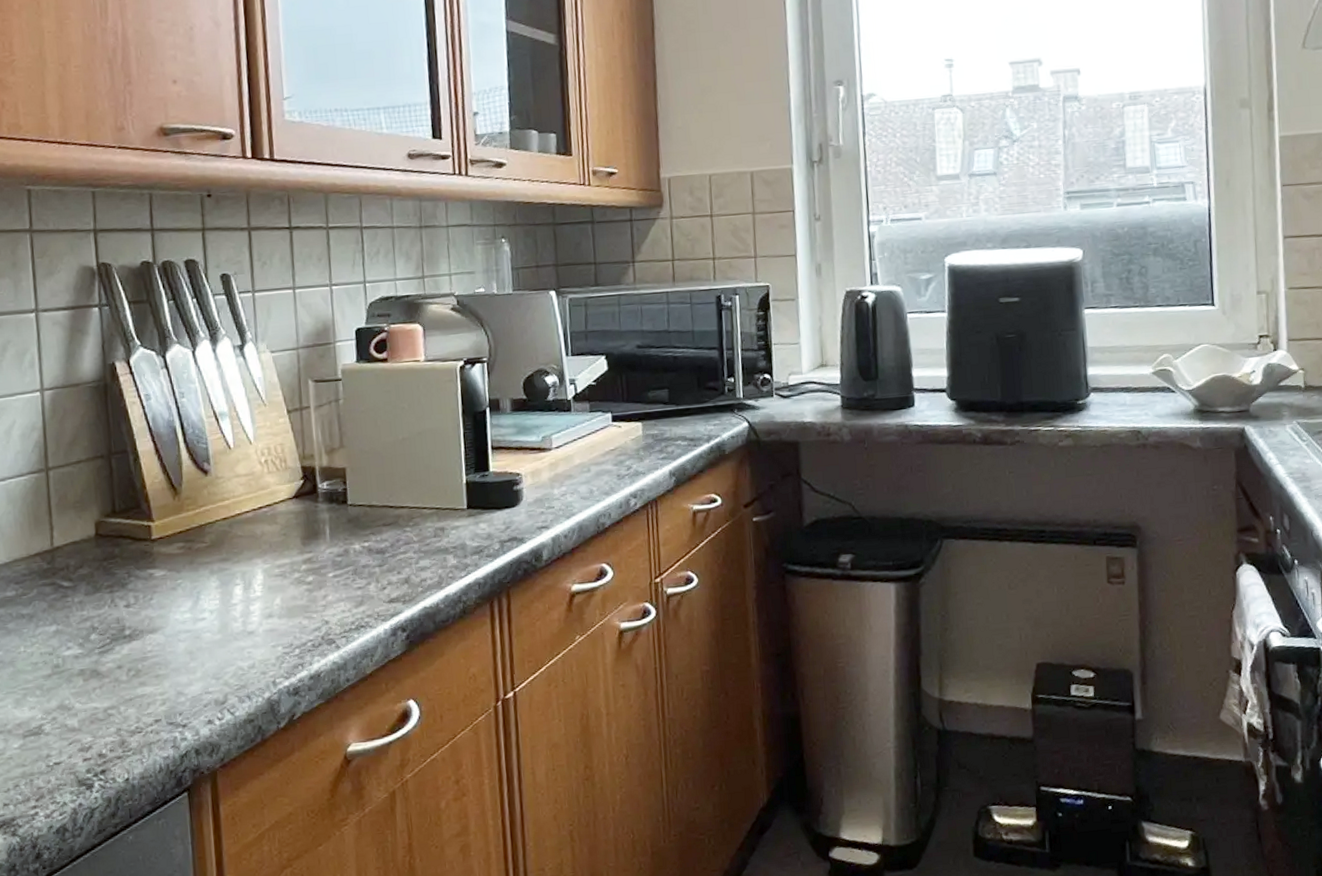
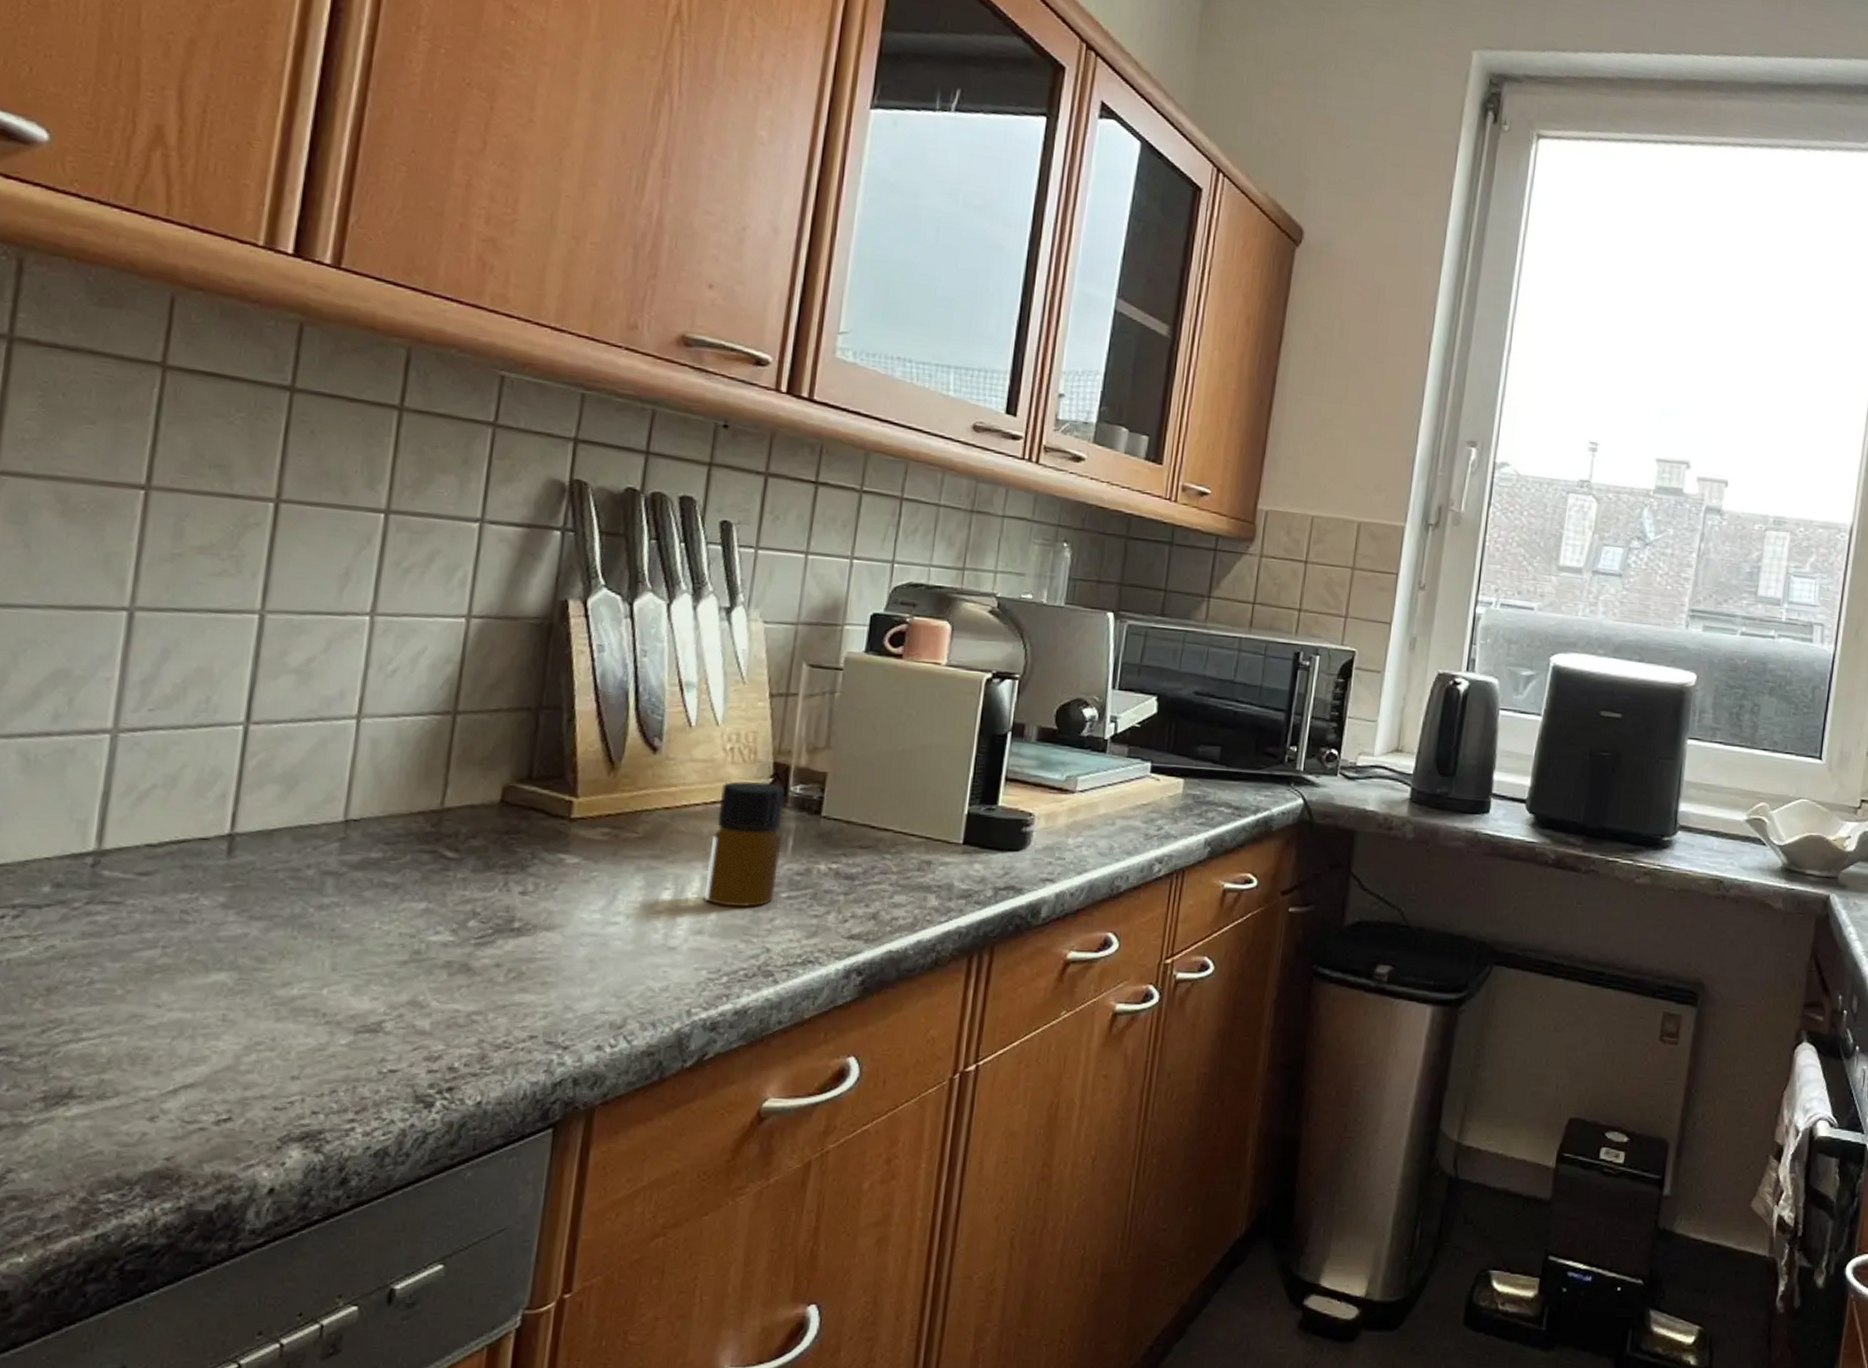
bottle: none [264,484,323,592] -> present [704,781,785,907]

